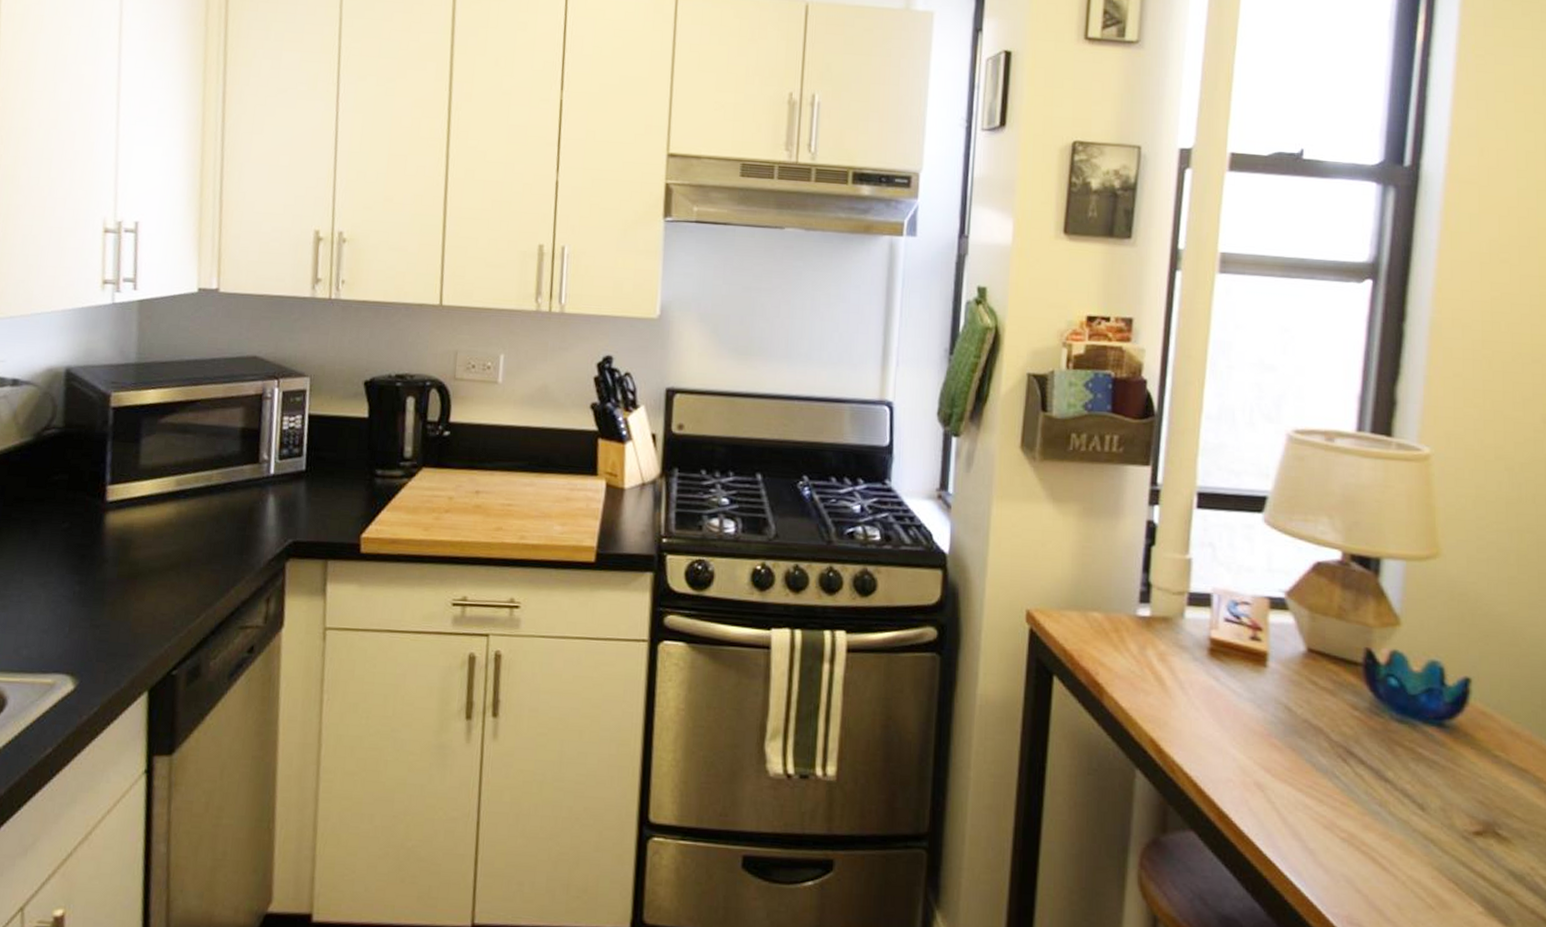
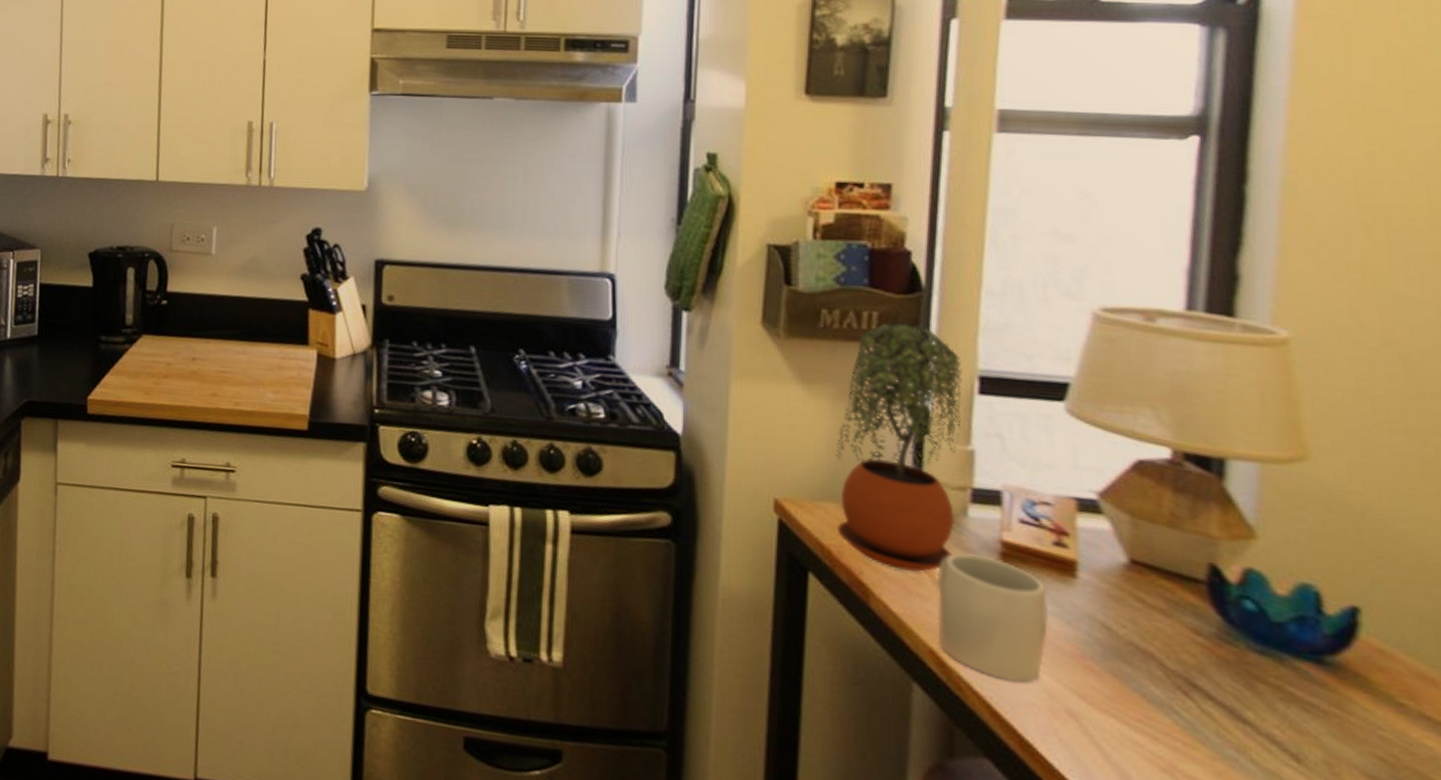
potted plant: none [1079,444,1184,670] -> present [835,322,962,572]
mug: none [1157,651,1244,762] -> present [936,553,1048,683]

